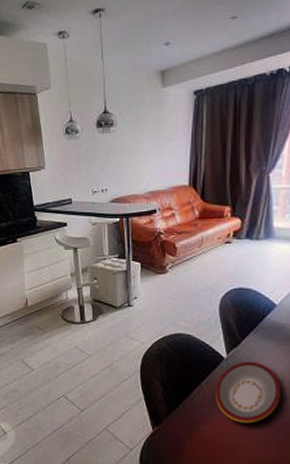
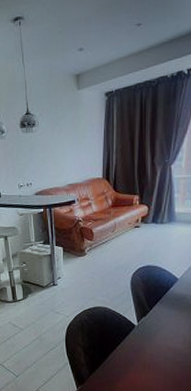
plate: present [215,361,280,424] -> none [128,327,182,379]

